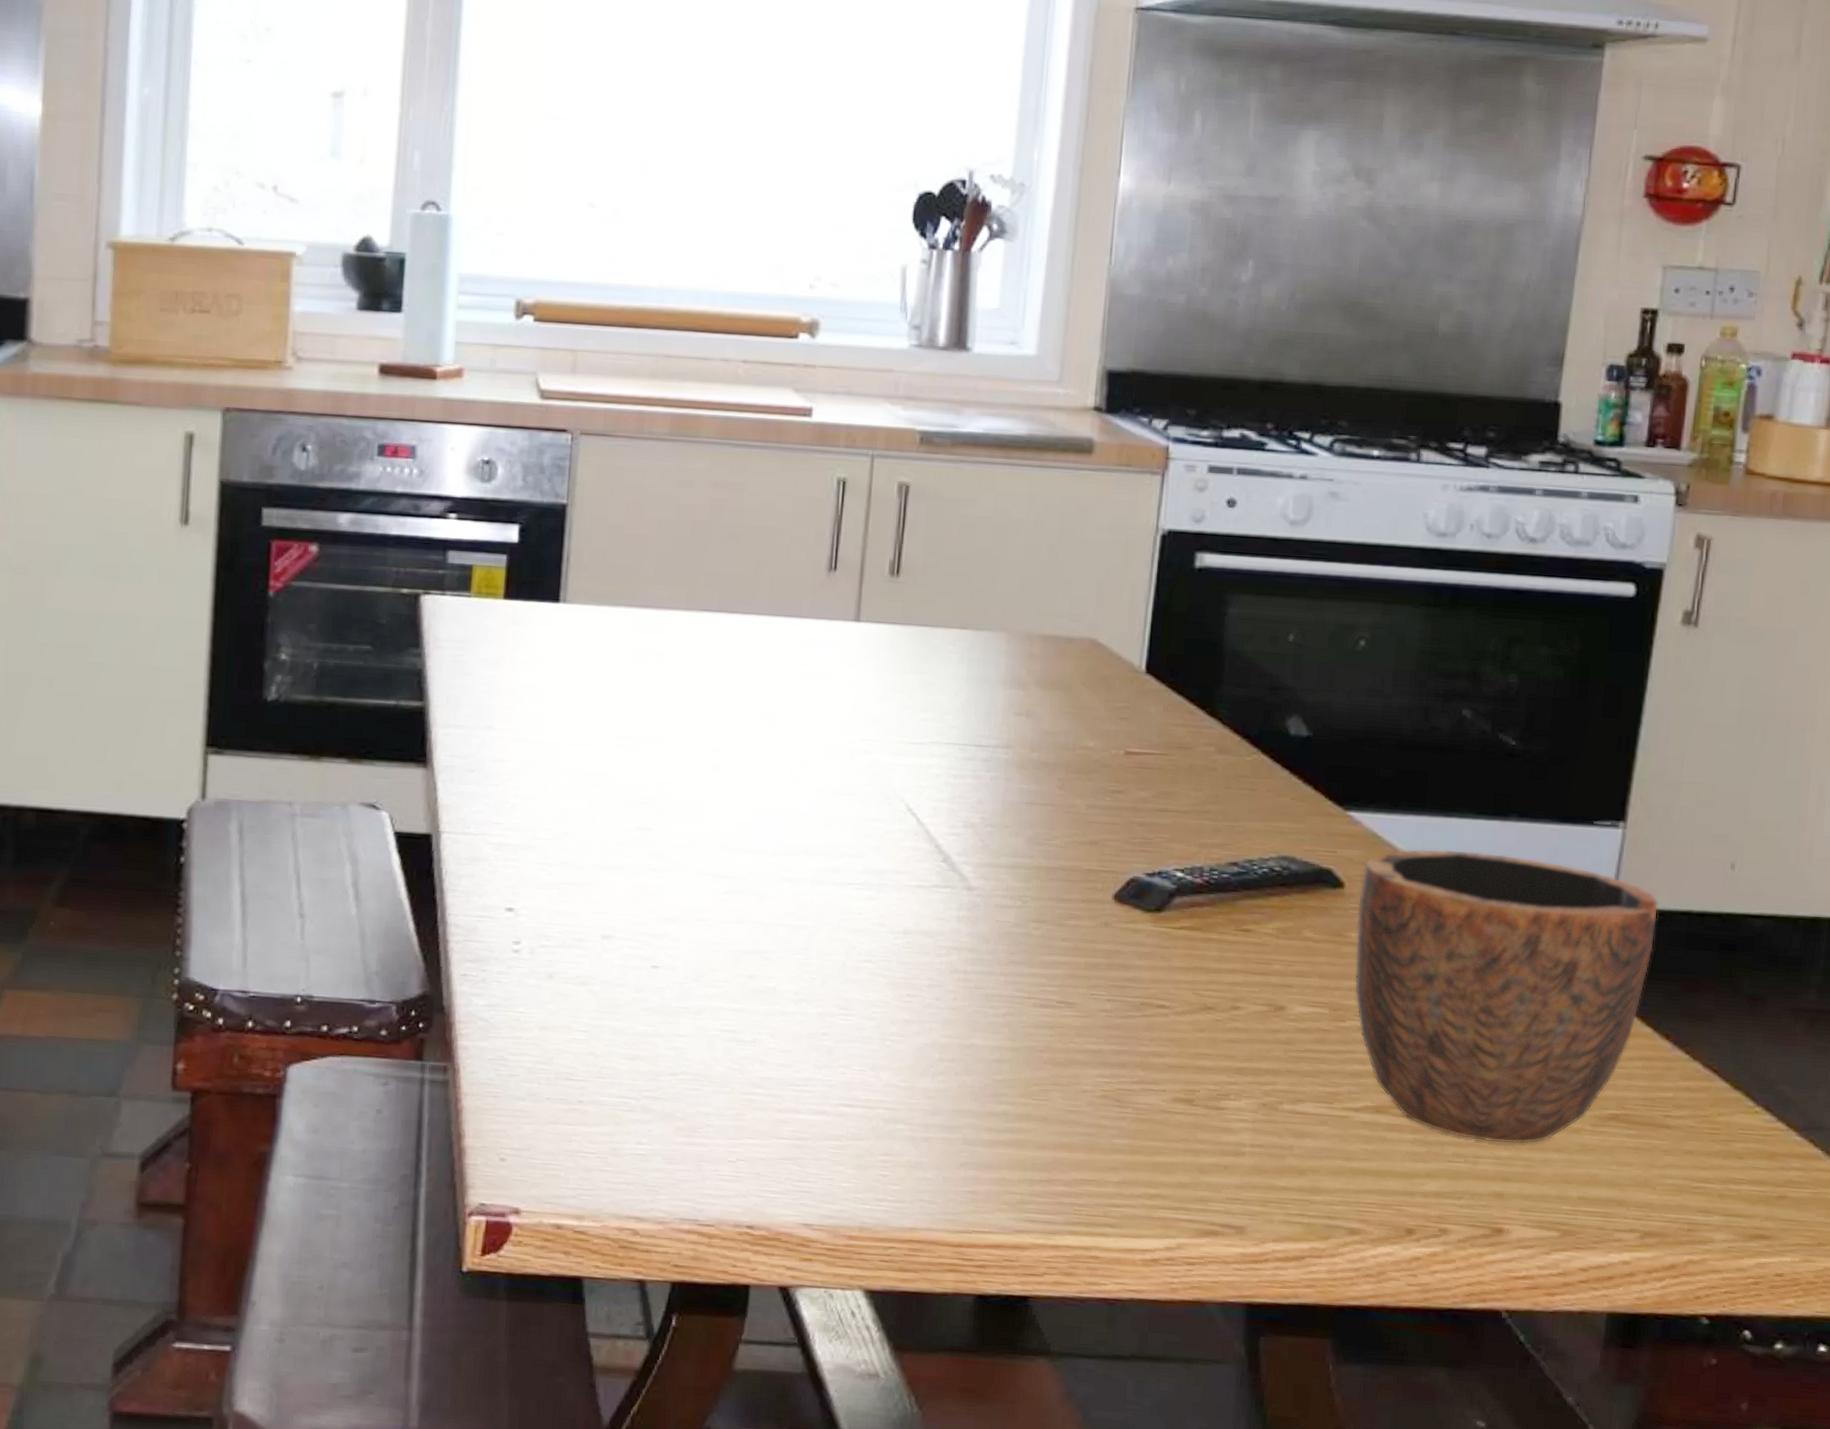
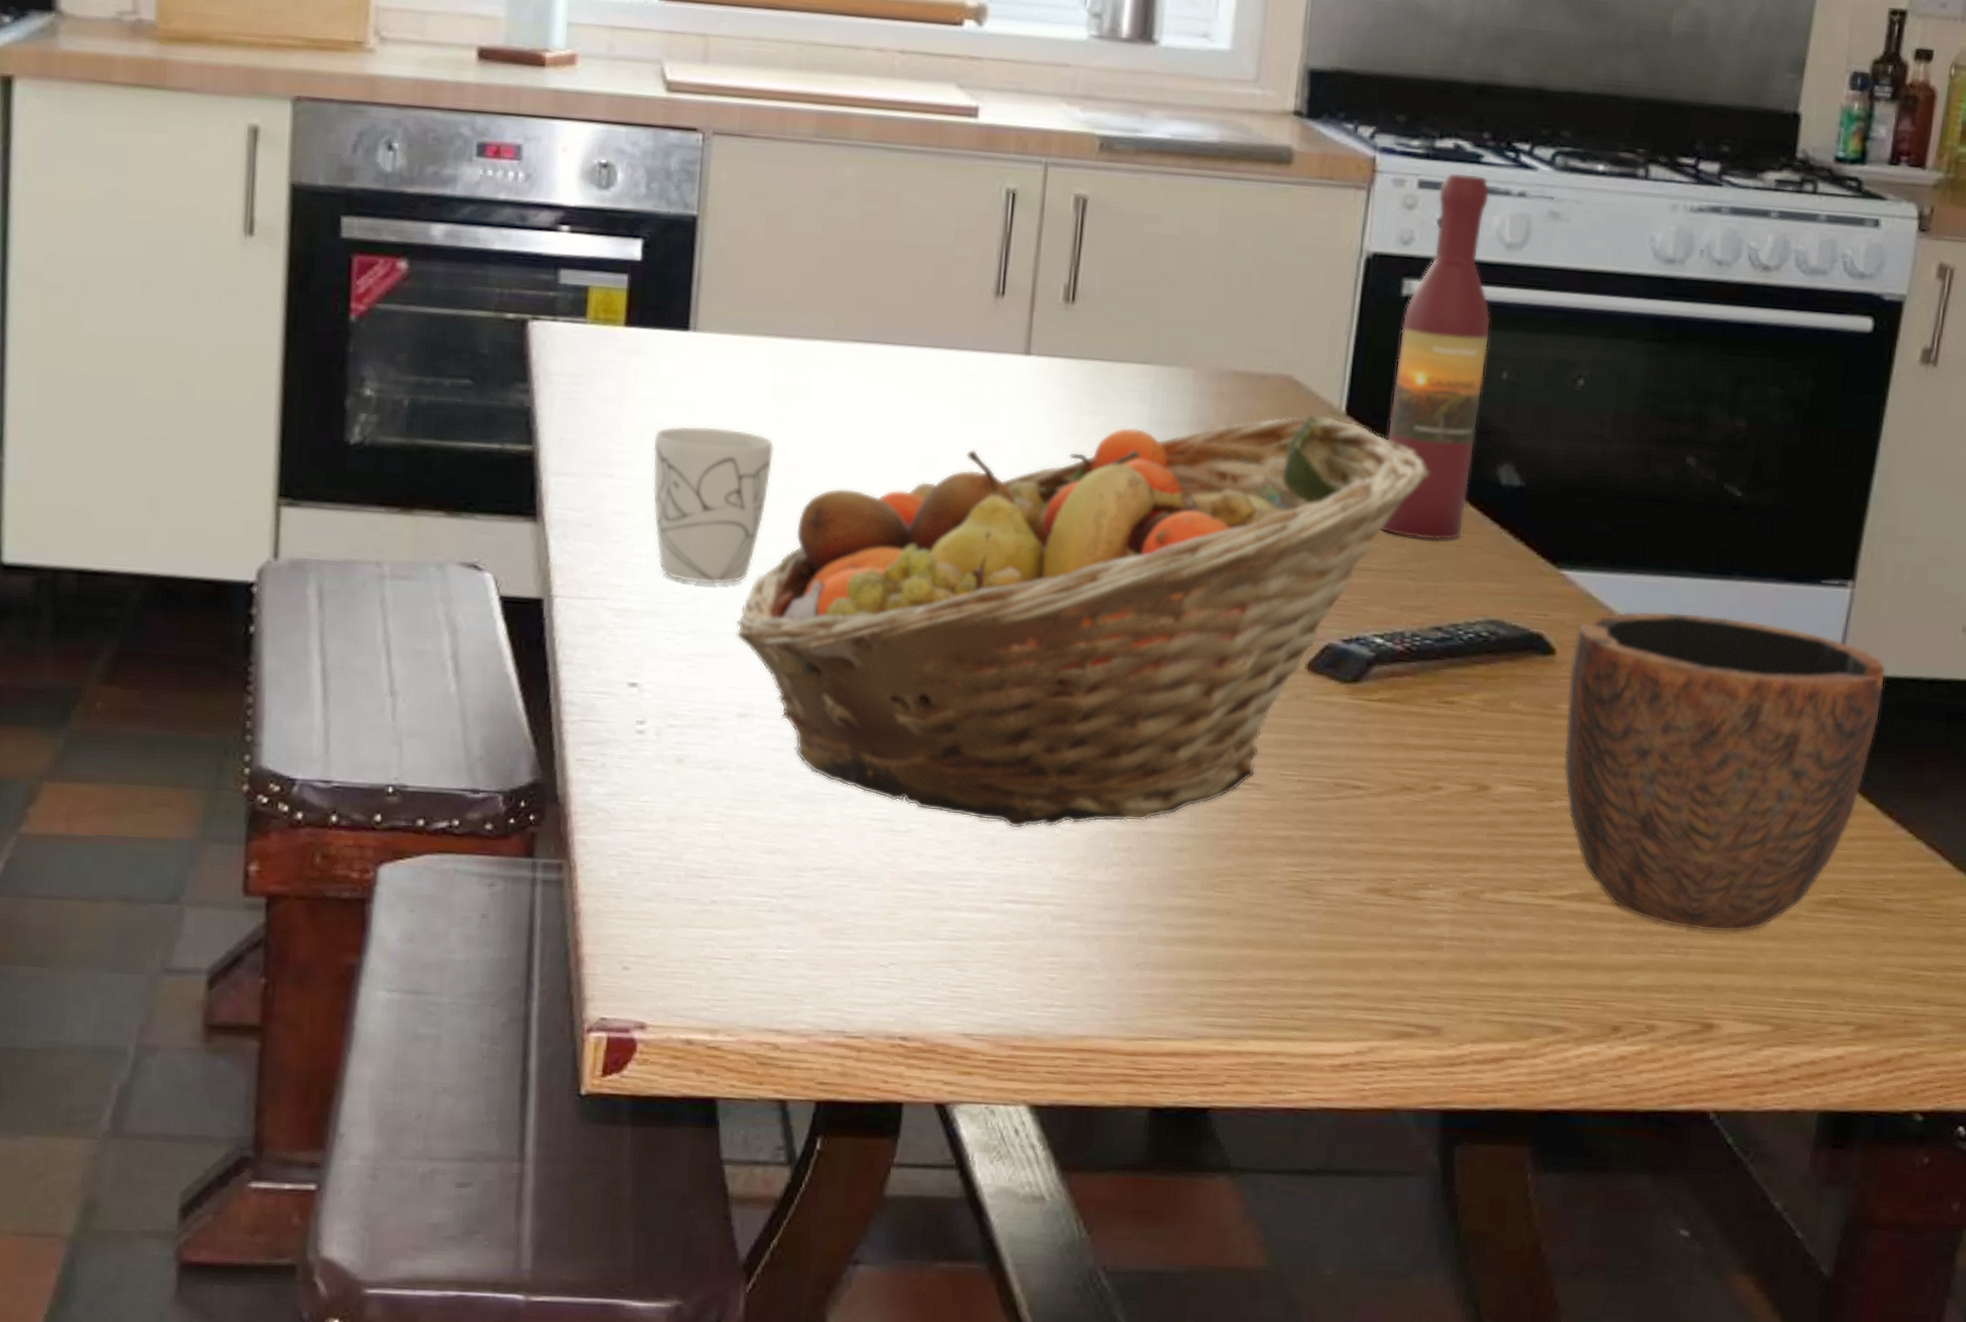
mug: none [527,684,634,823] -> present [652,425,775,585]
fruit basket: none [600,672,1224,1040] -> present [736,413,1430,829]
wine bottle: none [1180,459,1277,785] -> present [1381,173,1491,541]

